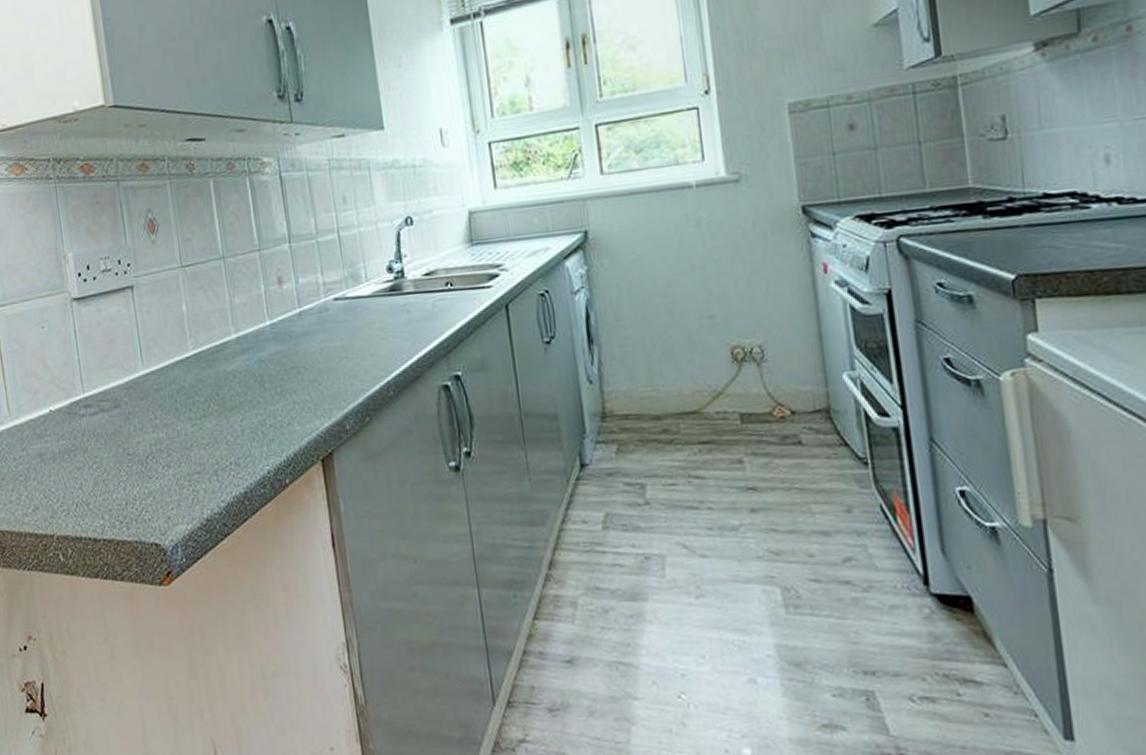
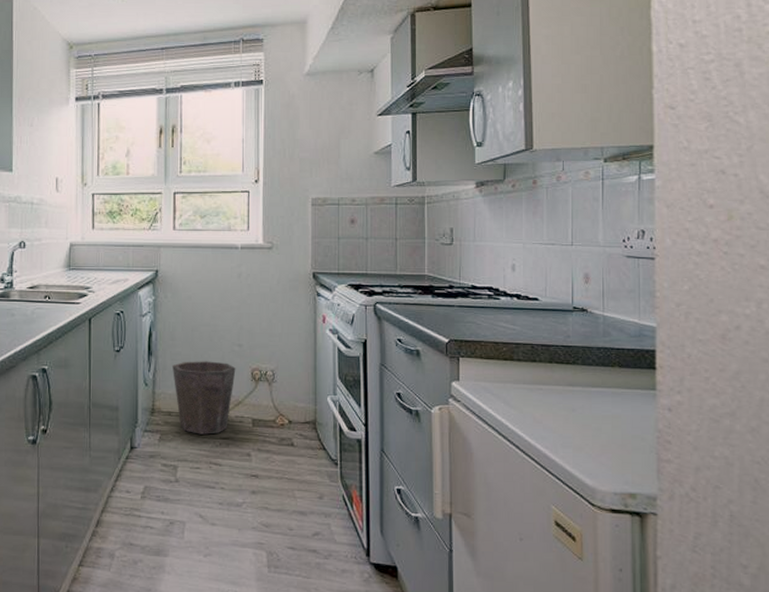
waste bin: none [622,342,709,441] -> present [172,361,236,435]

